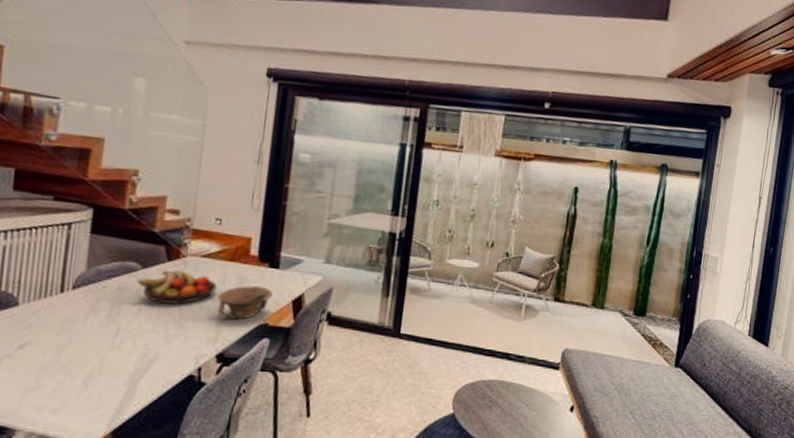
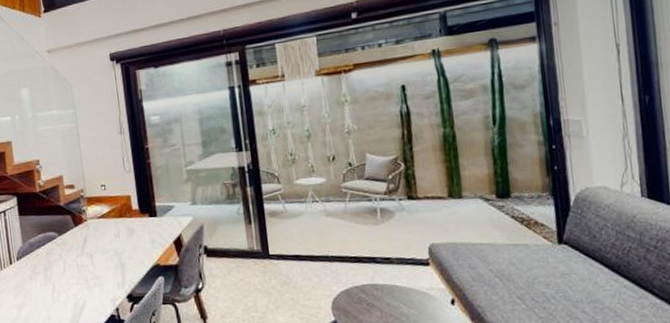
fruit bowl: present [136,269,217,305] -> none [57,231,115,261]
bowl: present [217,285,273,320] -> none [116,234,158,266]

